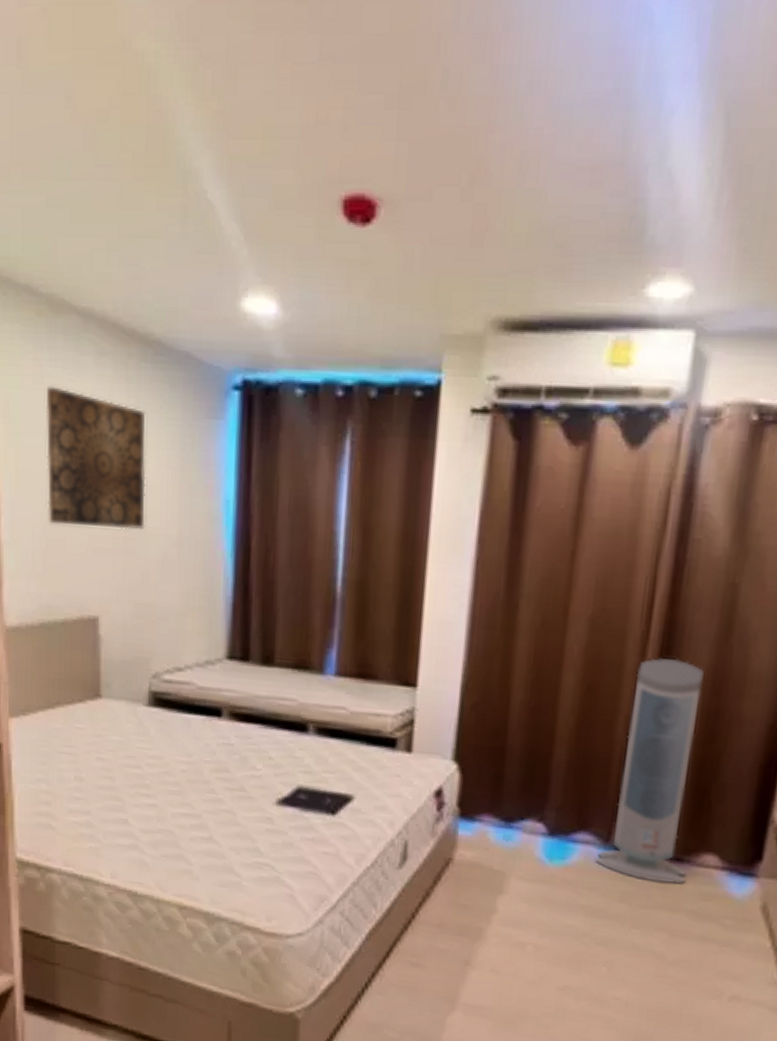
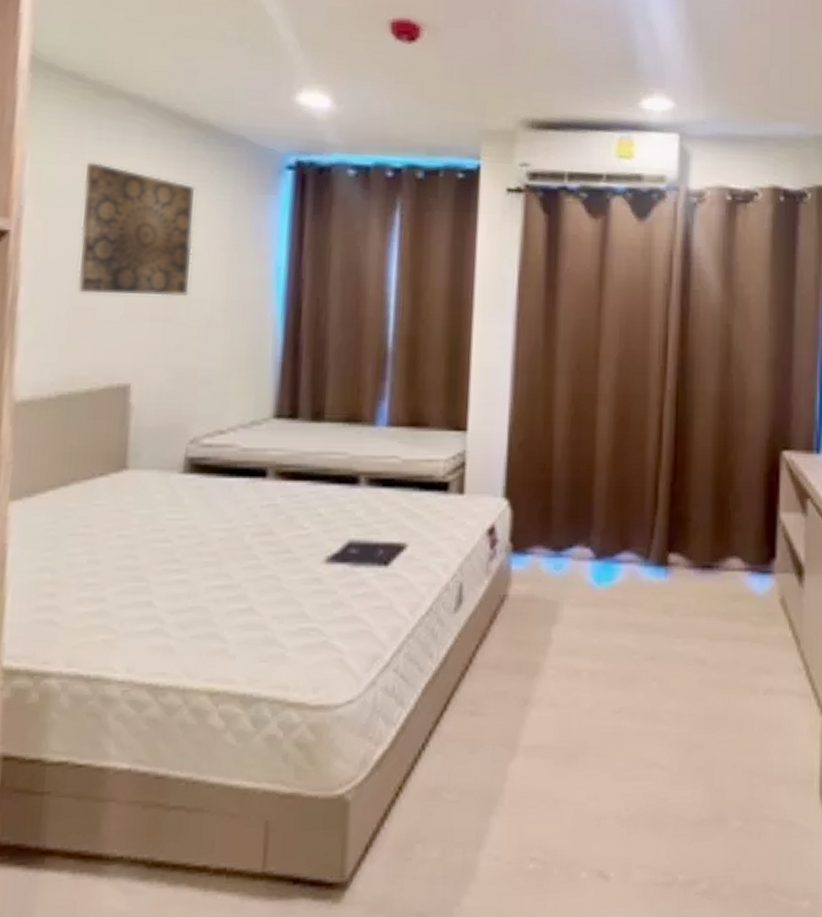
air purifier: present [594,658,704,884] -> none [637,388,717,590]

